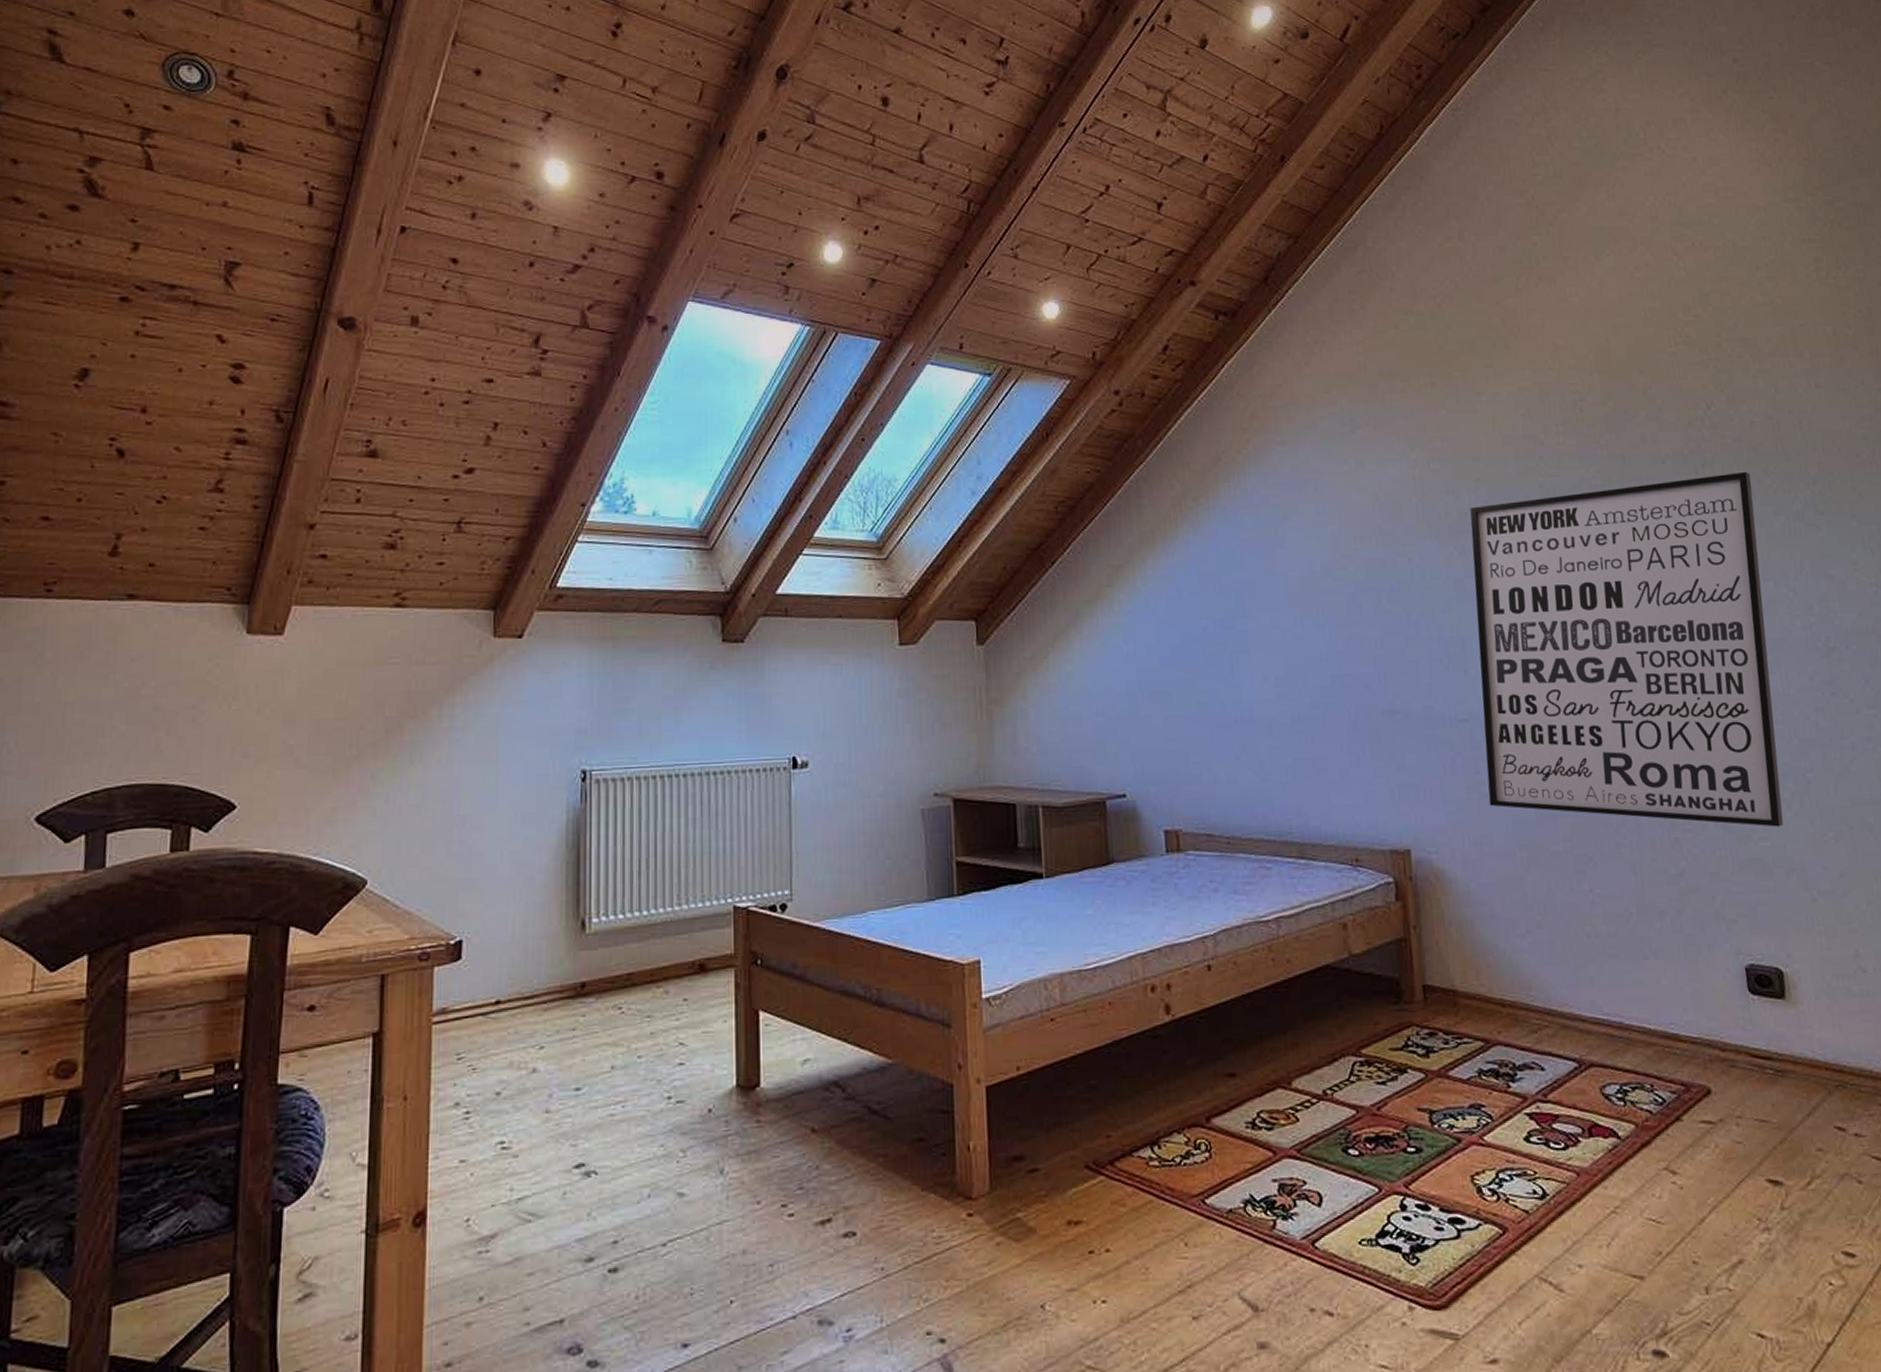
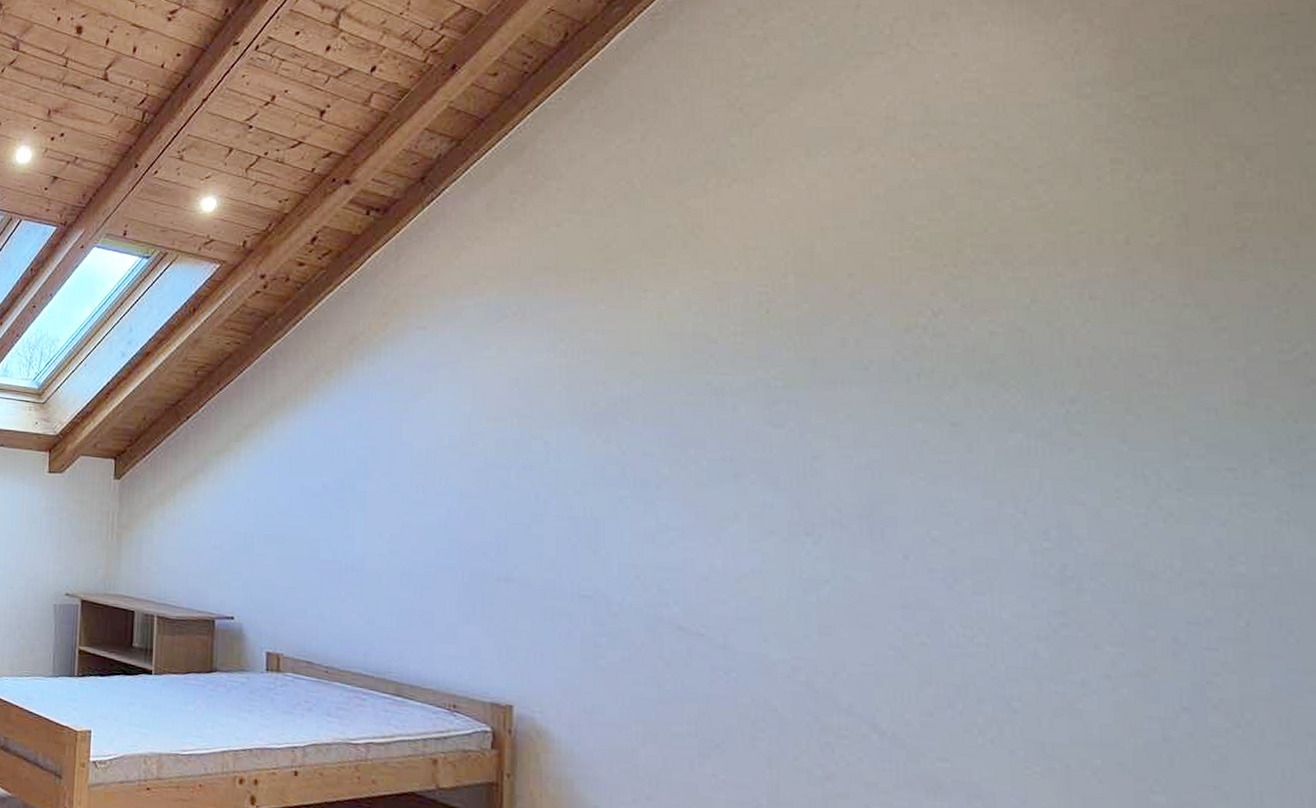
wall art: present [1470,471,1784,827] -> none [606,383,983,751]

